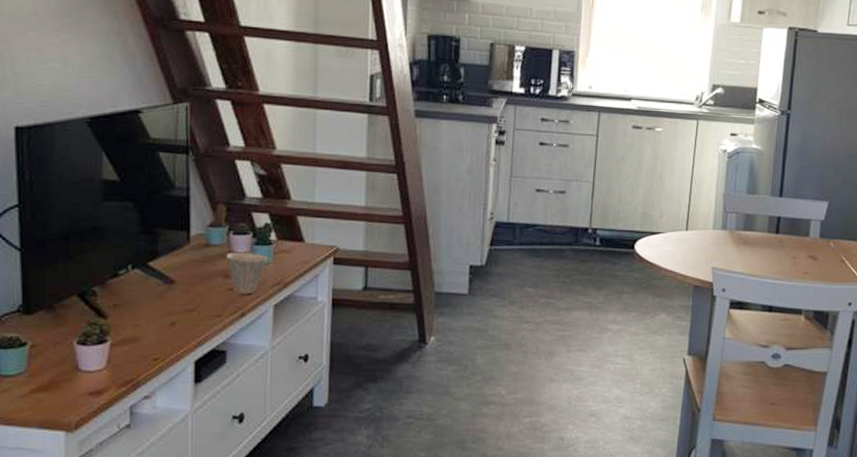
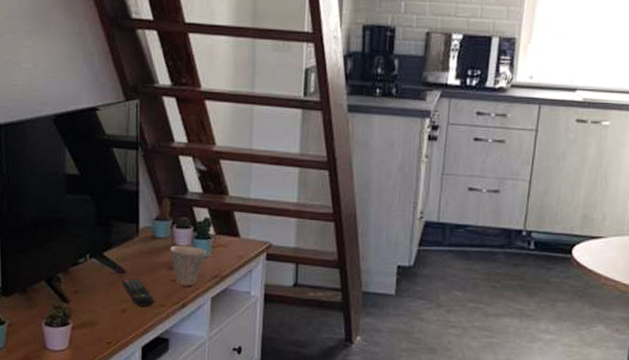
remote control: none [171,289,210,318] -> present [122,279,155,307]

